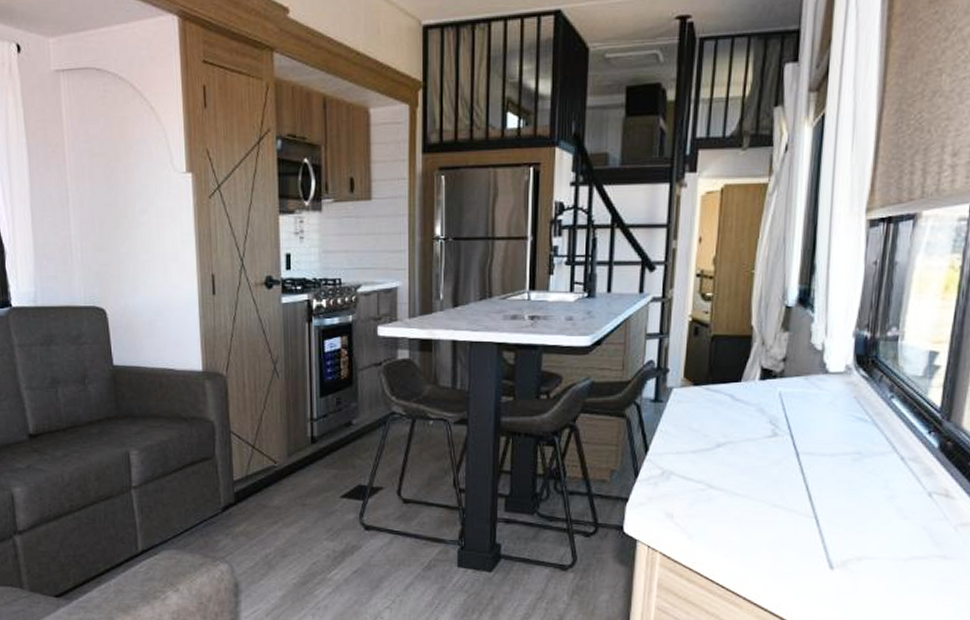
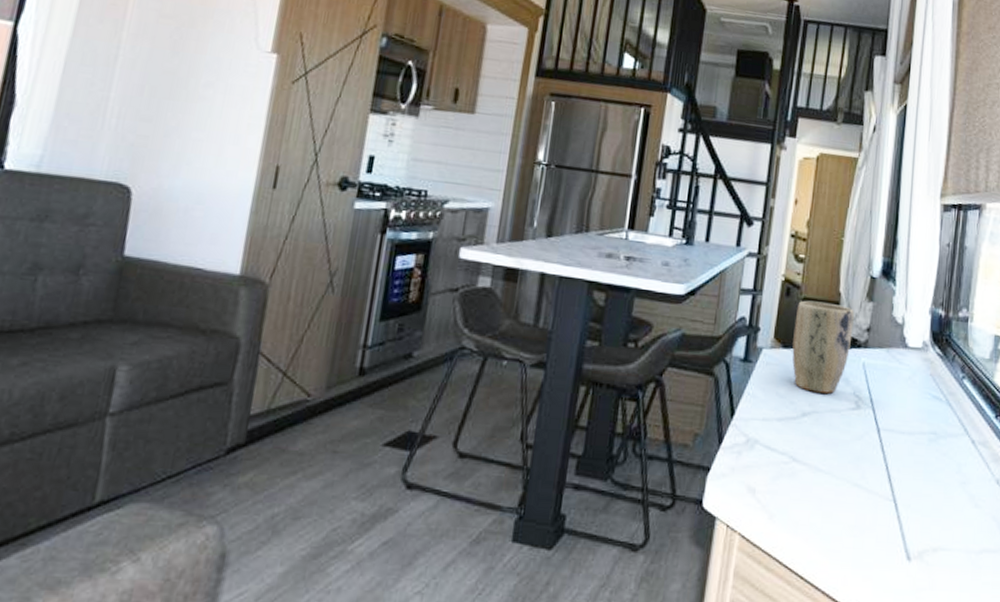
plant pot: none [703,337,768,424] -> present [792,300,854,394]

